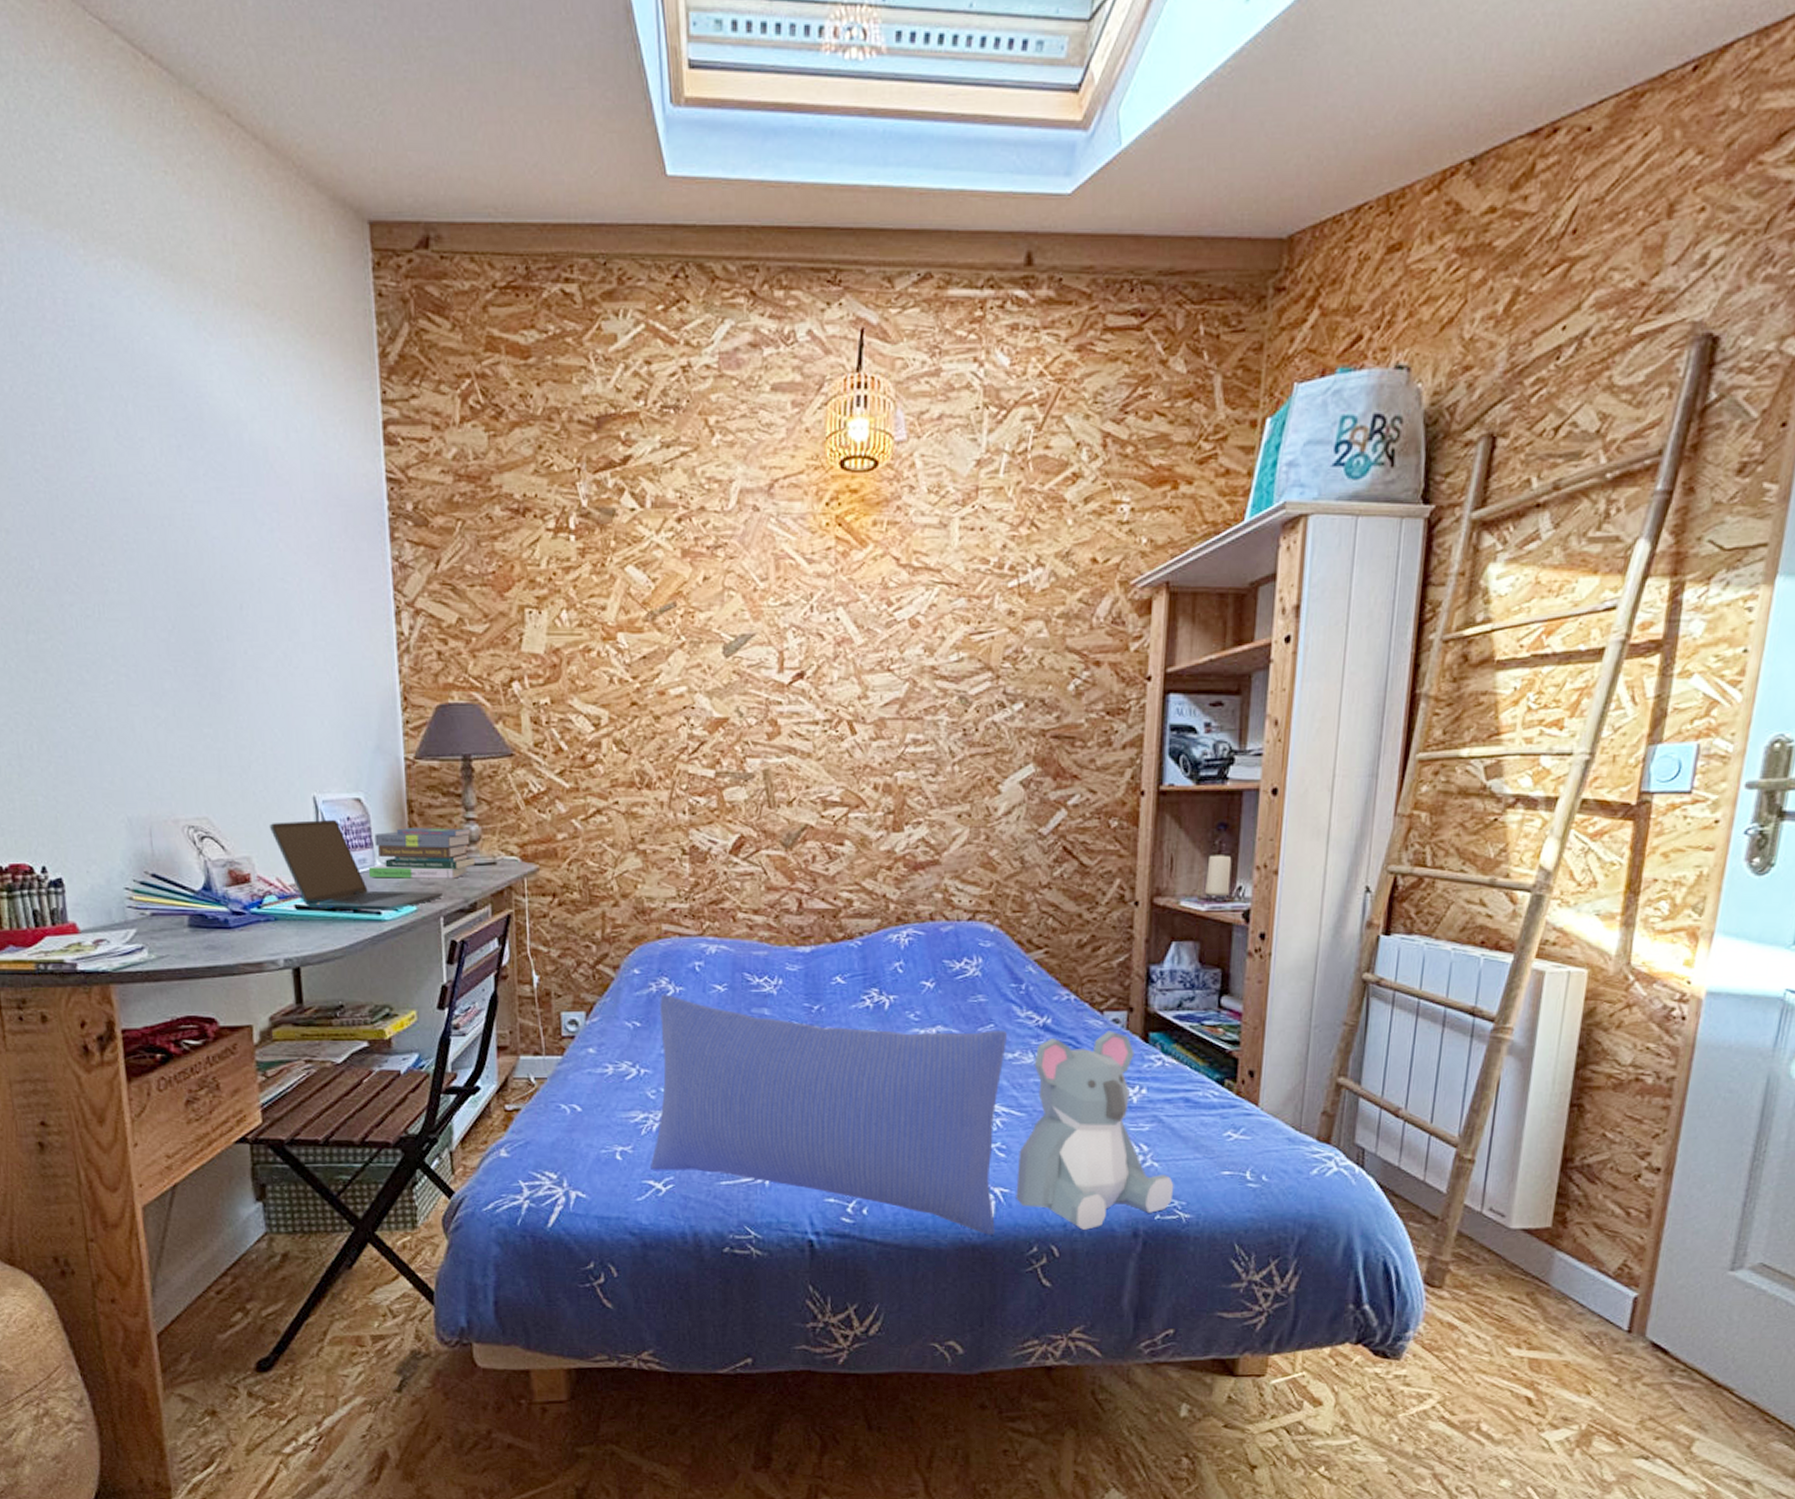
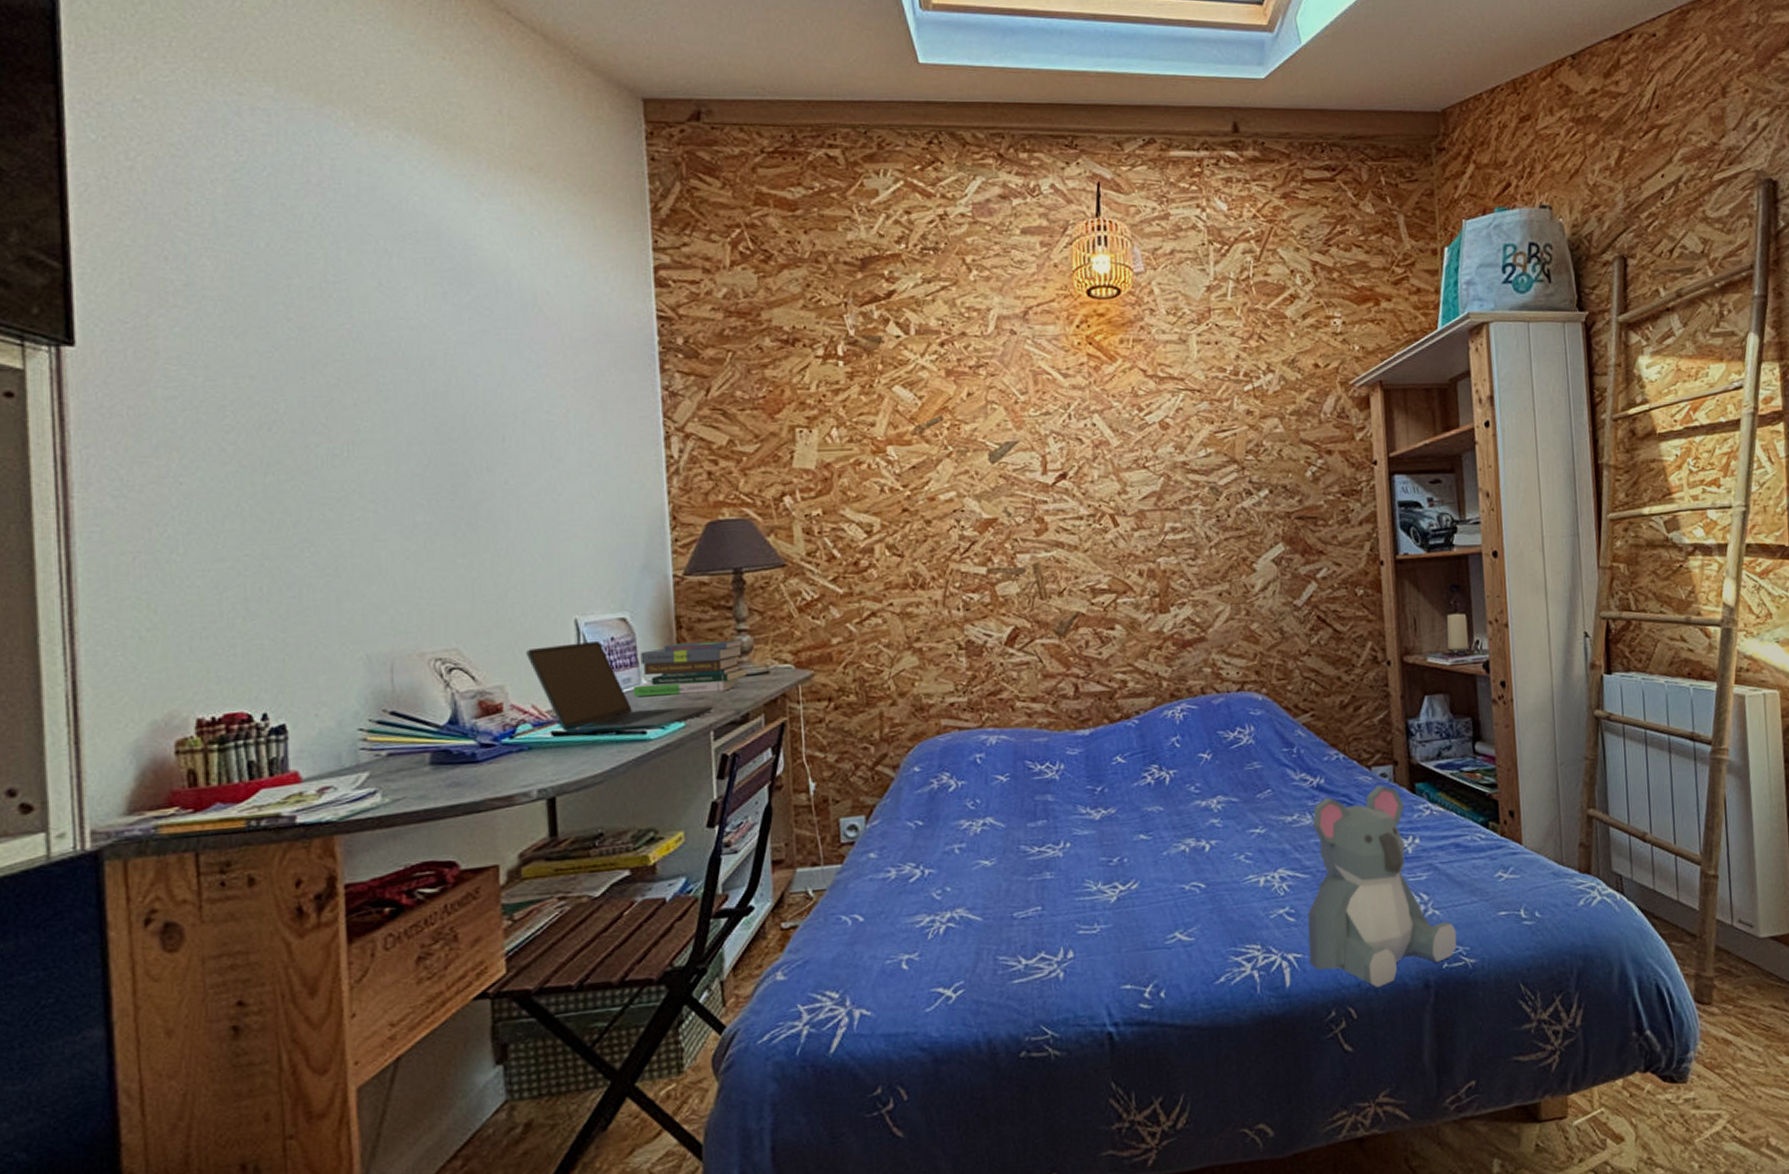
pillow: present [649,994,1007,1235] -> none [938,789,1293,1005]

